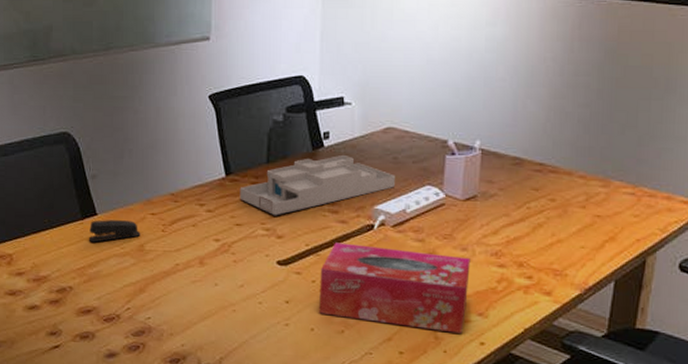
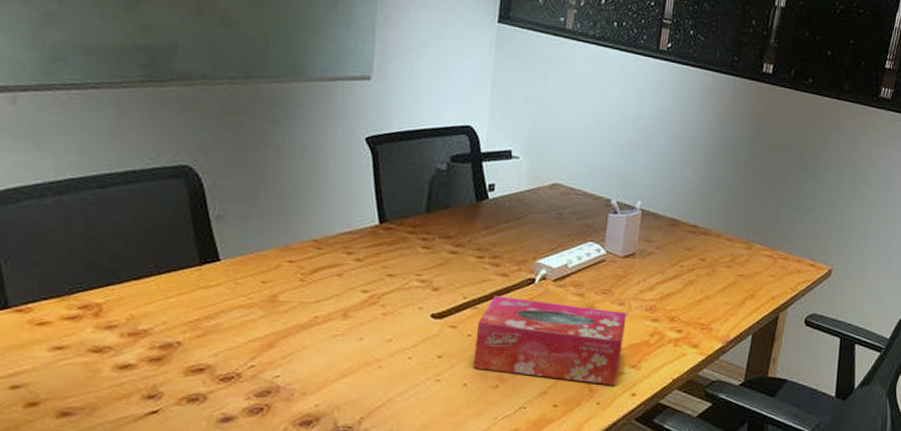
stapler: present [88,220,141,243] -> none [206,266,274,292]
desk organizer: present [239,154,395,216] -> none [393,207,559,268]

